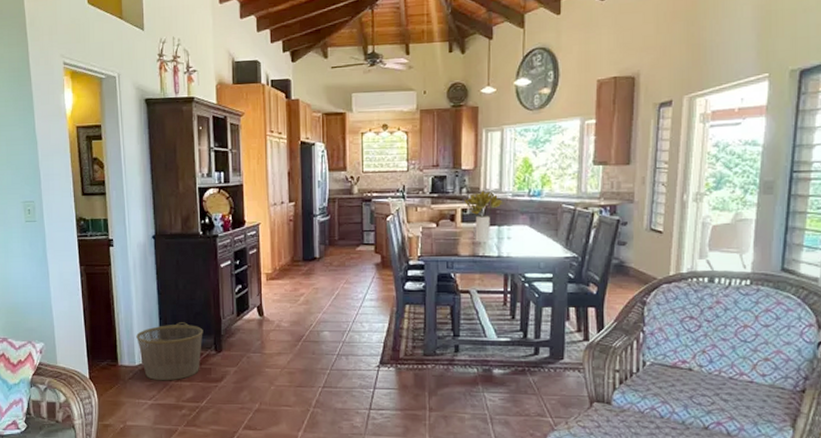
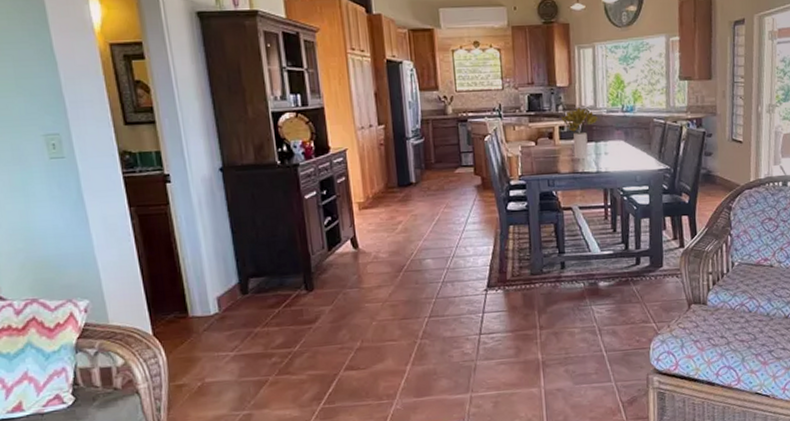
basket: present [136,322,203,381] -> none [209,262,290,329]

